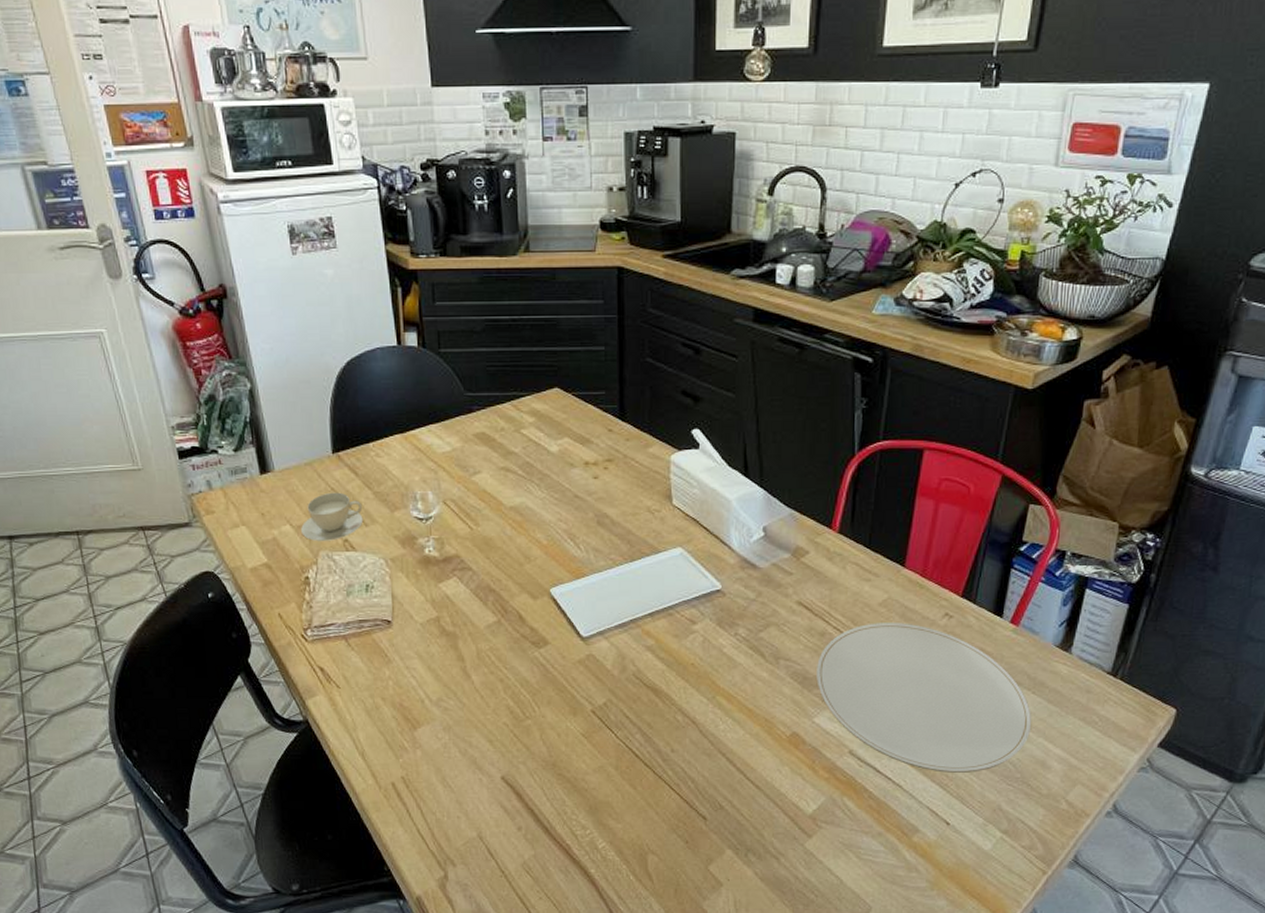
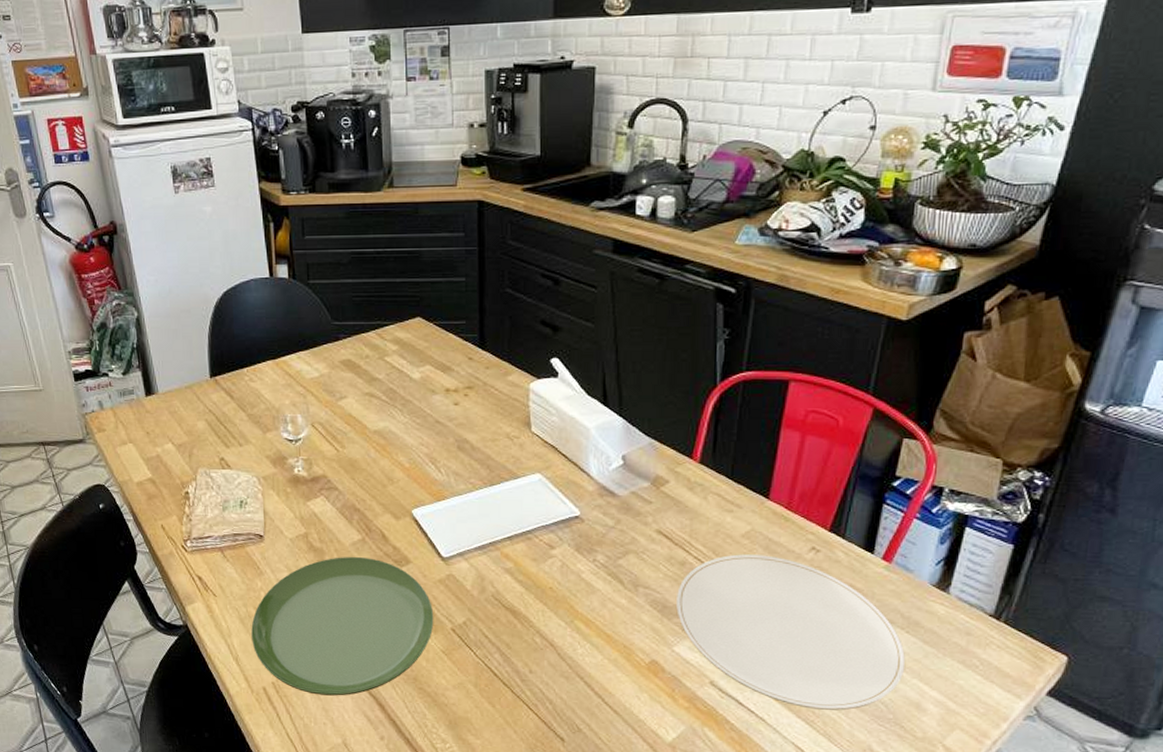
teacup: present [301,492,364,541] -> none [182,414,238,459]
plate: none [378,640,574,787] -> present [251,557,434,696]

